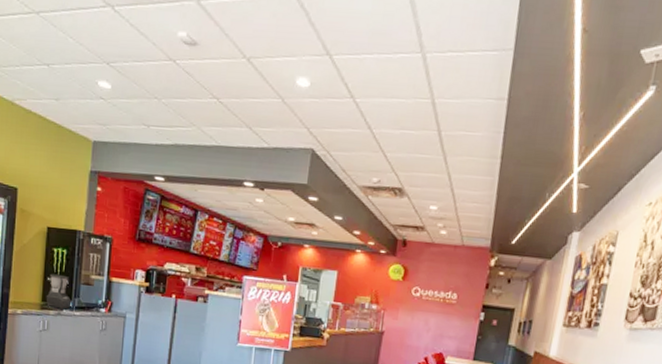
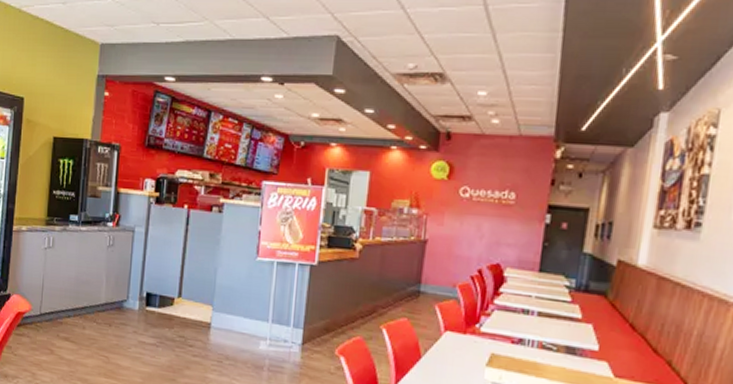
blender: present [46,273,72,310] -> none [51,186,78,225]

